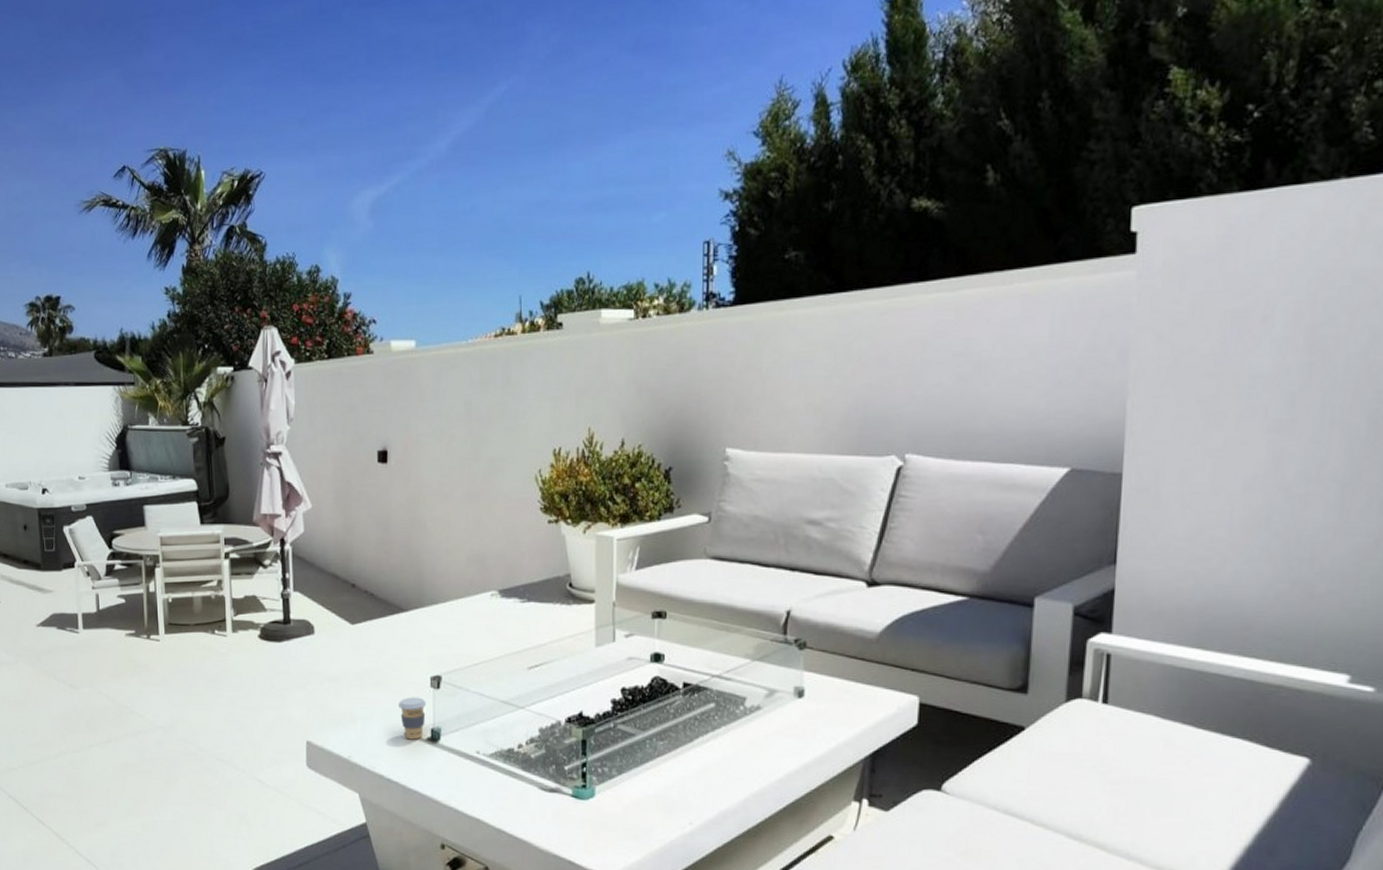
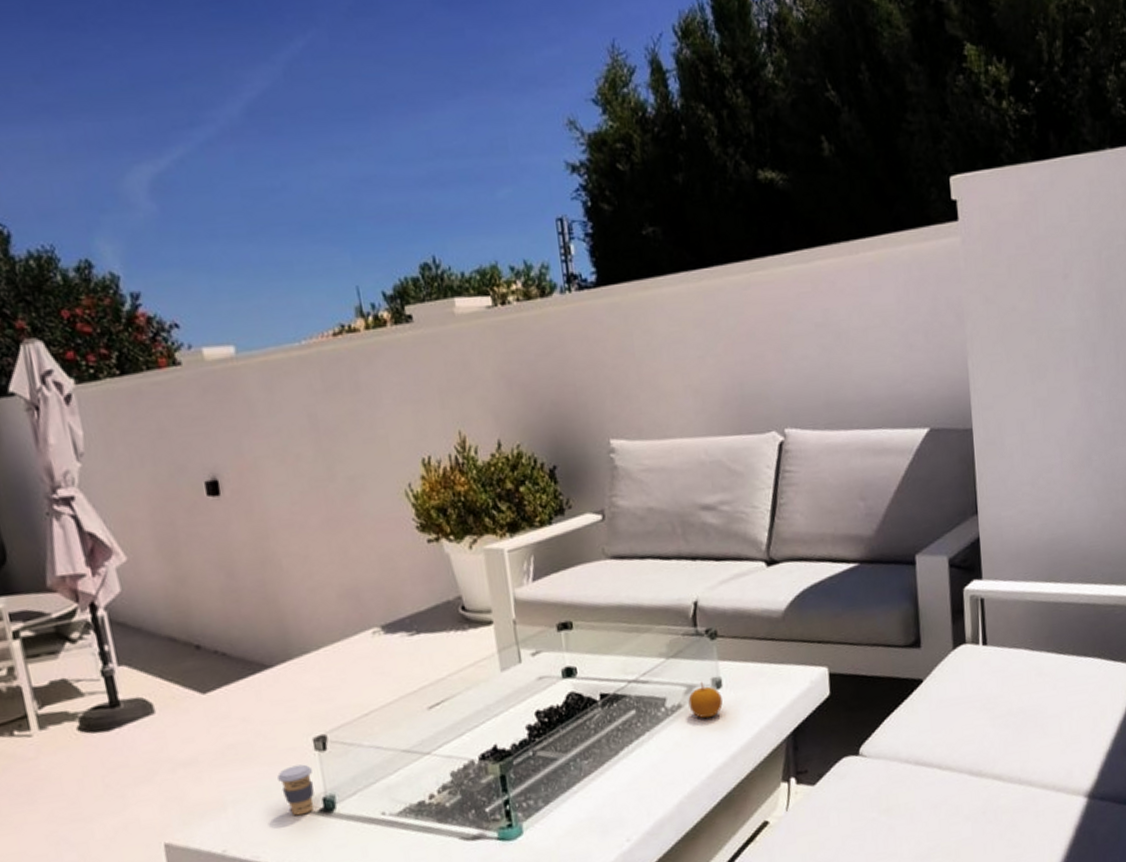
fruit: none [768,688,802,724] -> present [688,681,723,719]

